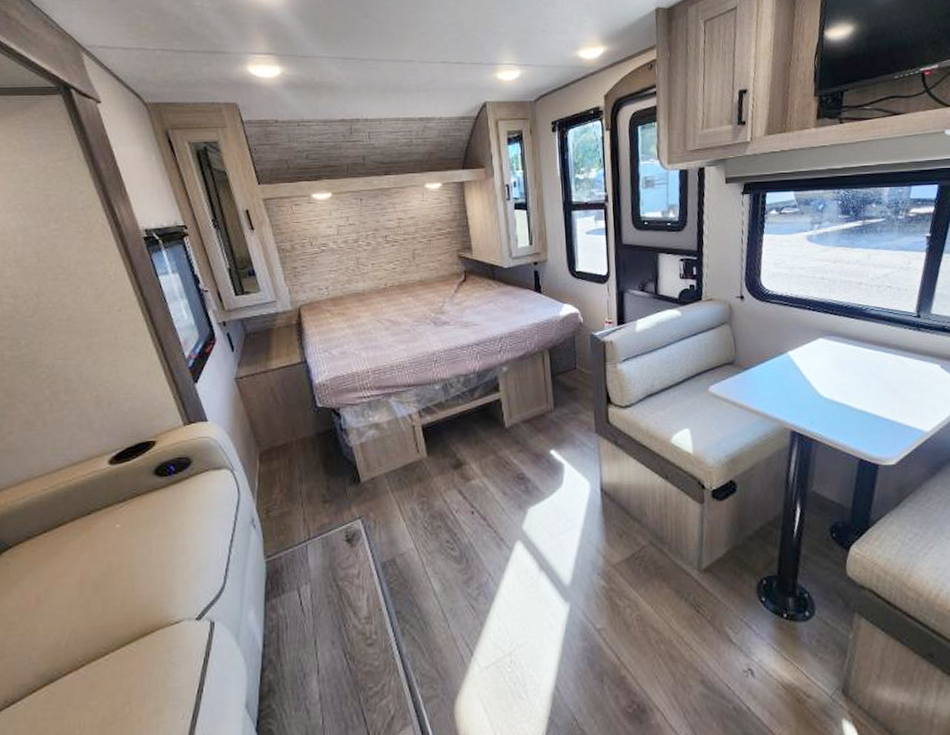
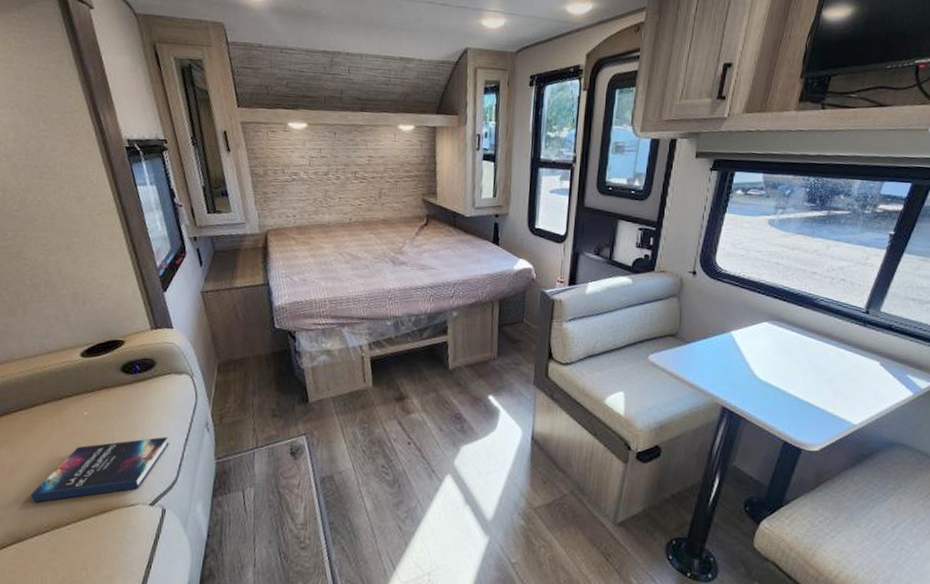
hardback book: none [61,541,213,635] -> present [30,437,169,503]

